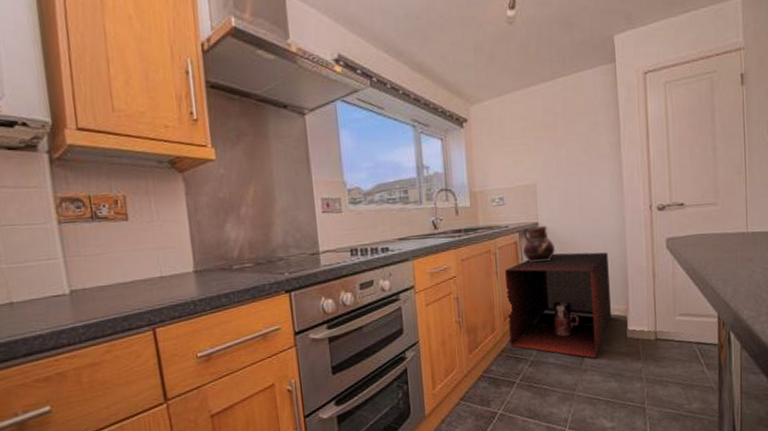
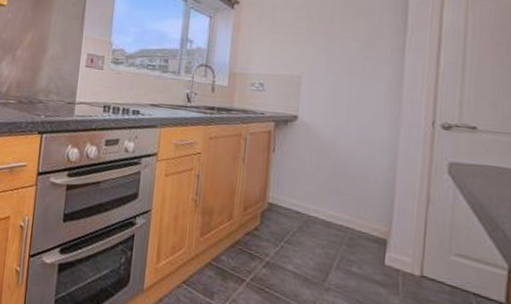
storage cabinet: present [505,252,612,359] -> none [246,151,374,279]
ceramic pot: present [522,225,555,263] -> none [276,117,312,159]

